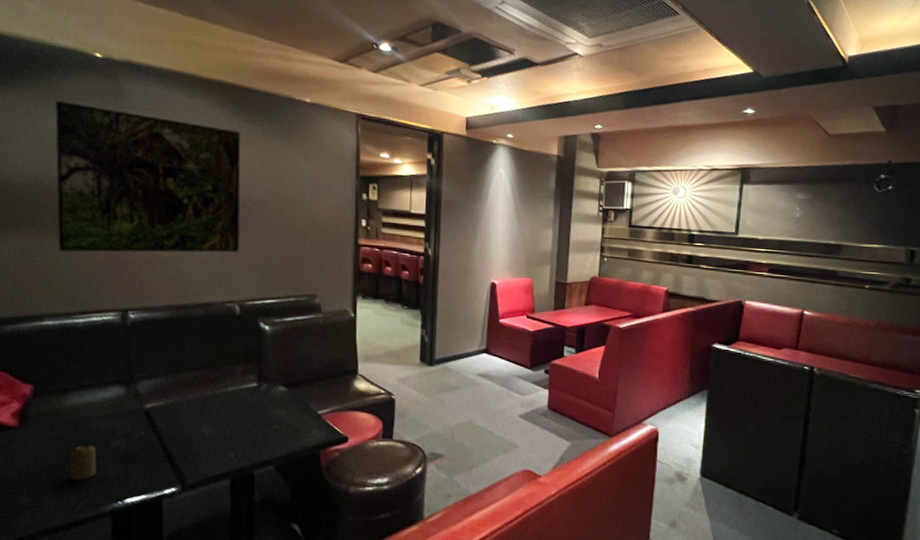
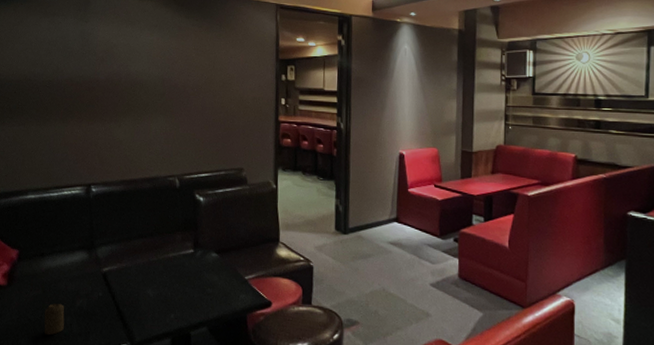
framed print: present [55,101,241,253] -> none [40,12,181,137]

